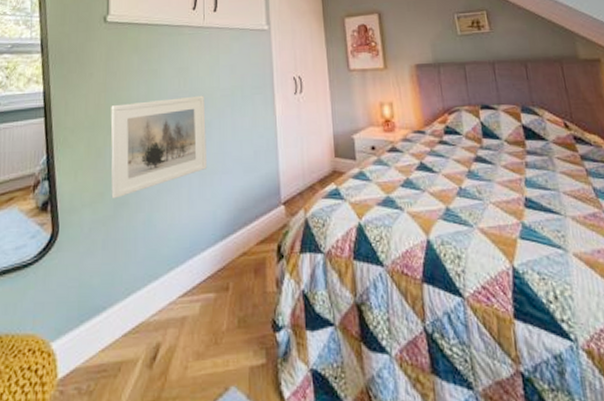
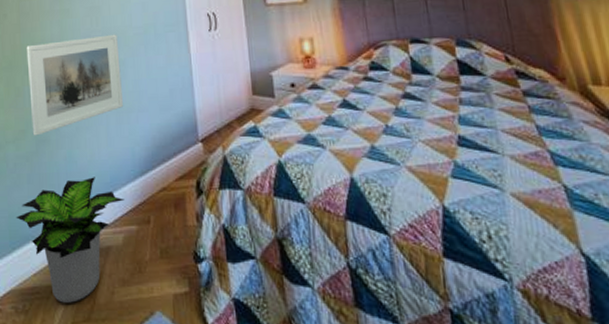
potted plant: none [87,242,203,381] -> present [16,177,125,303]

